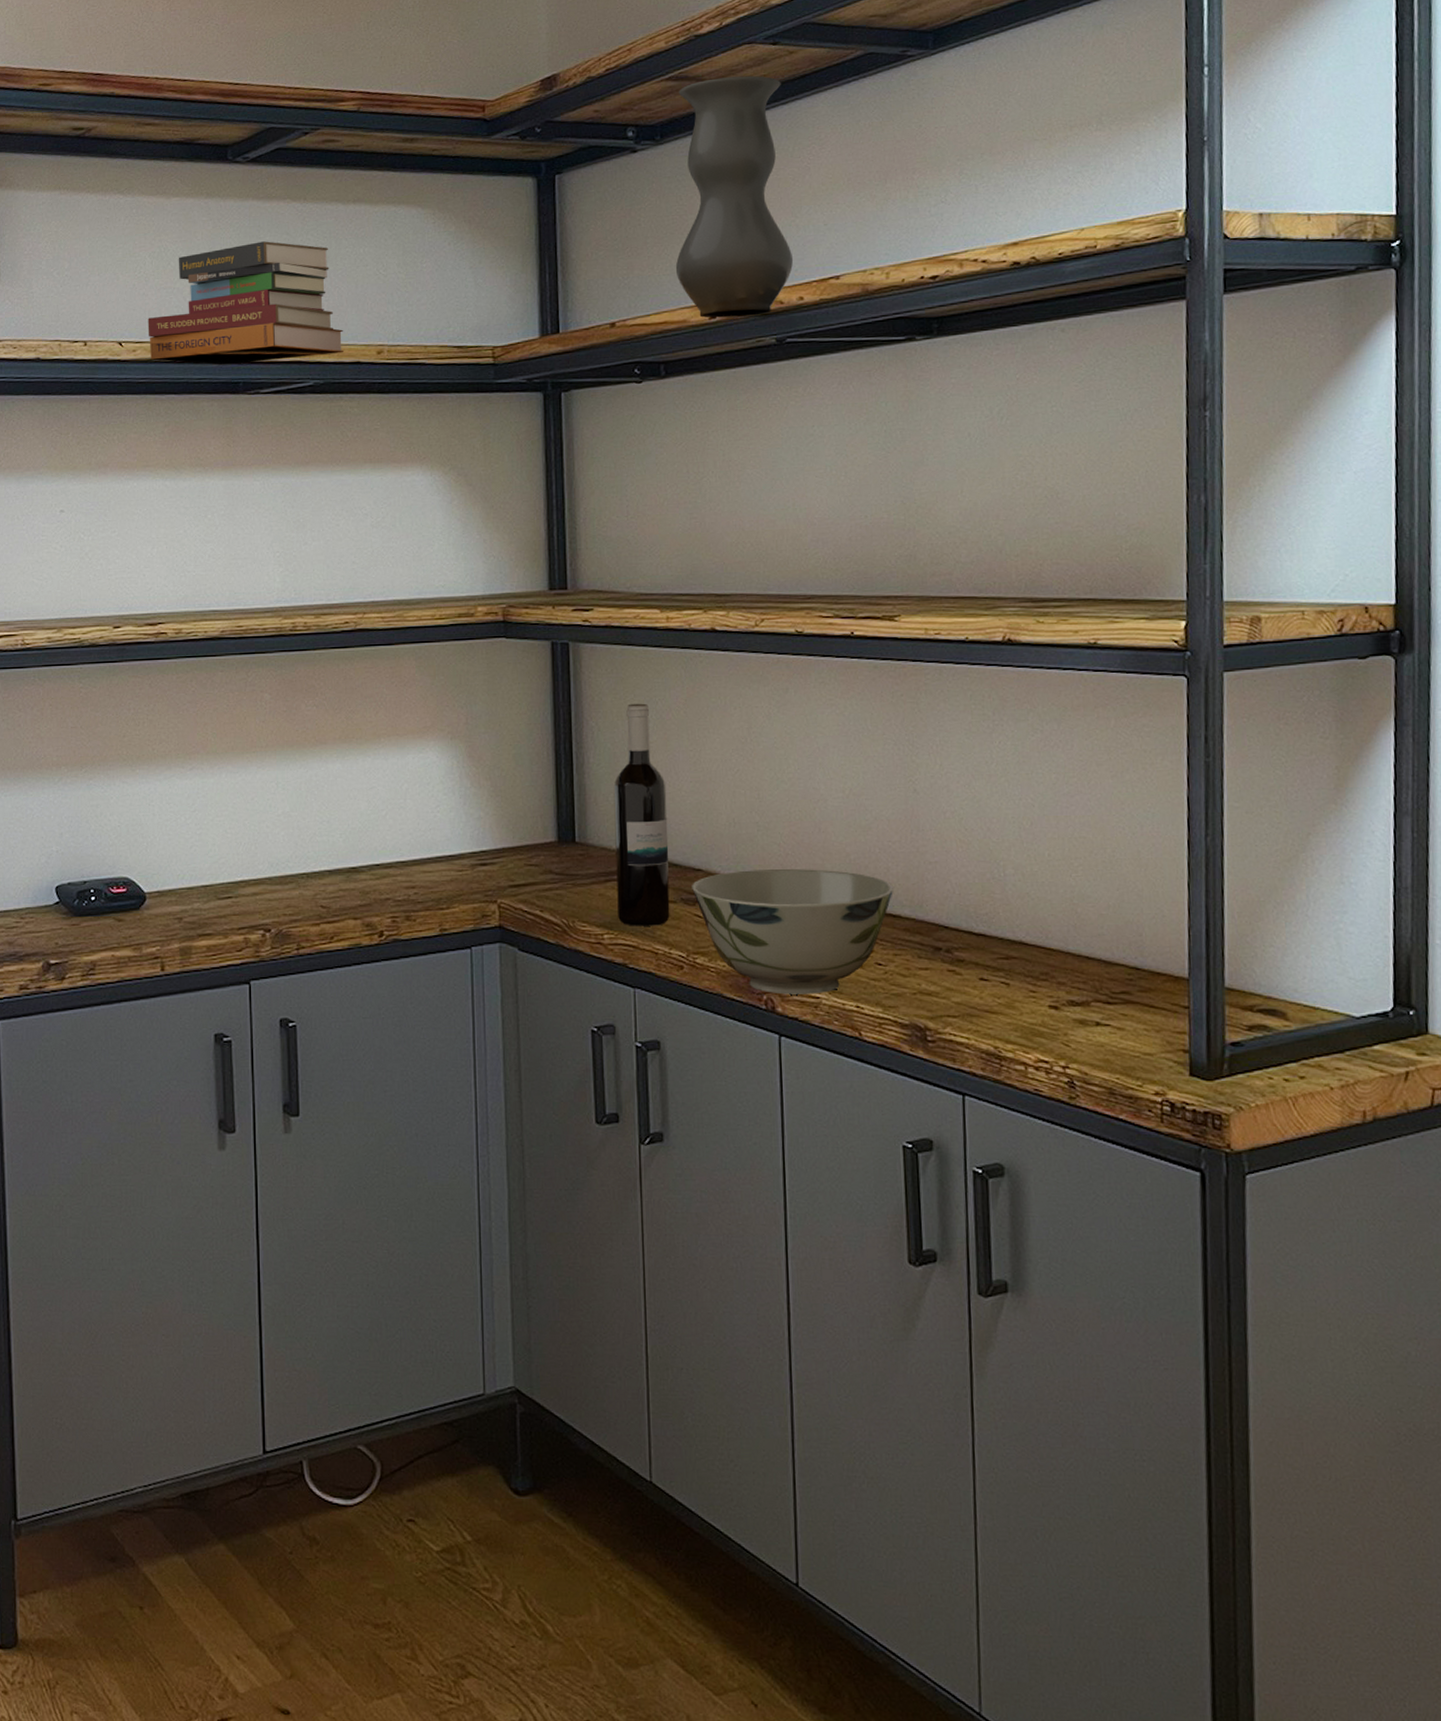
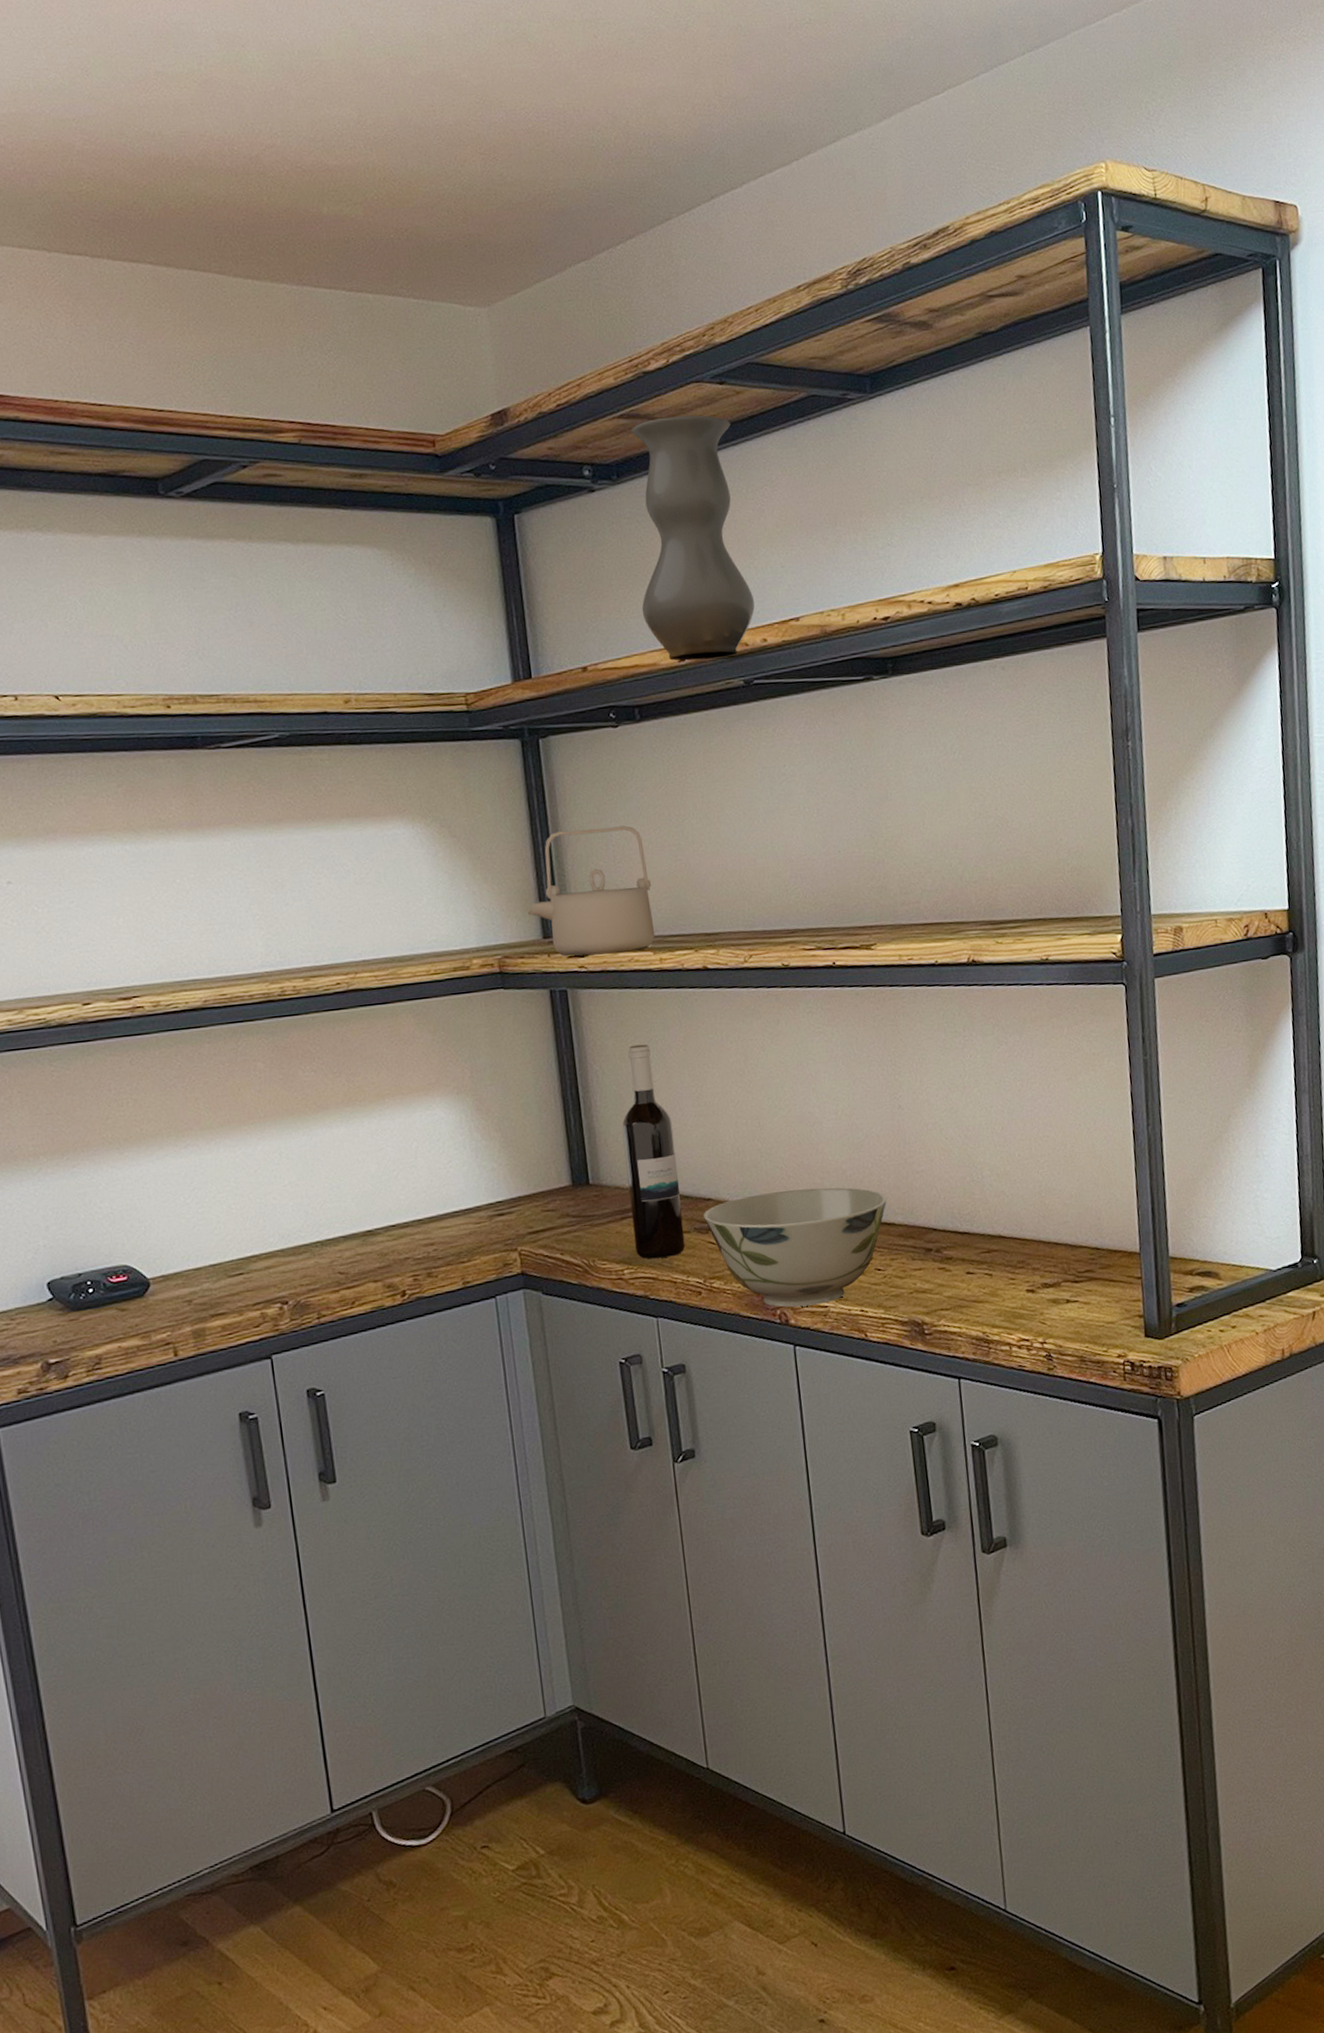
books: present [147,241,345,365] -> none [85,584,309,719]
teapot: none [536,481,664,610] -> present [528,825,656,957]

